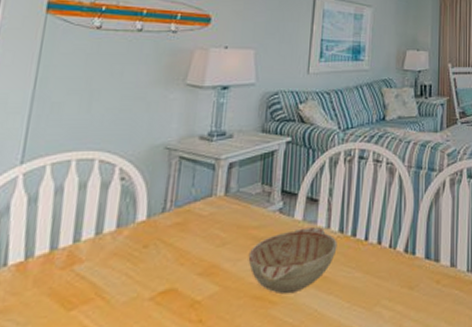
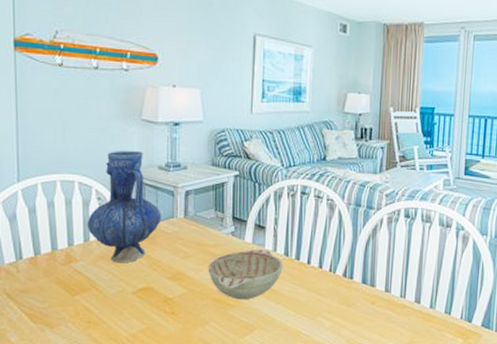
vase: none [102,120,198,260] -> present [86,151,162,263]

